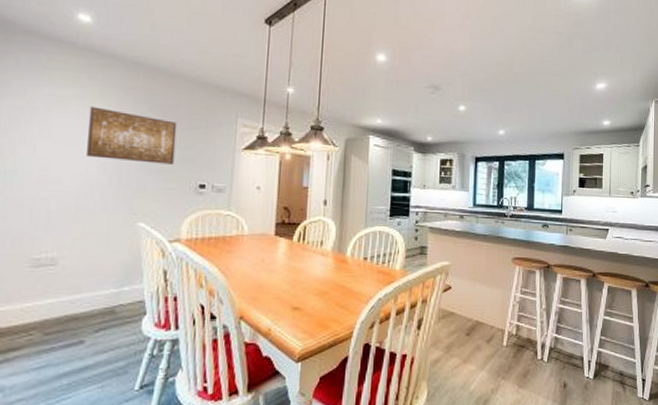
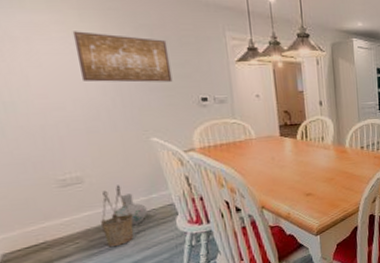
bucket: none [61,272,98,345] -> present [101,185,134,248]
vase: none [74,283,114,322] -> present [111,193,147,226]

